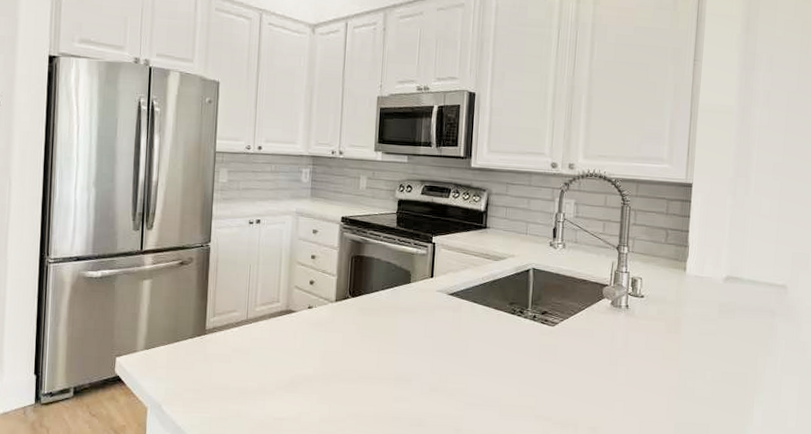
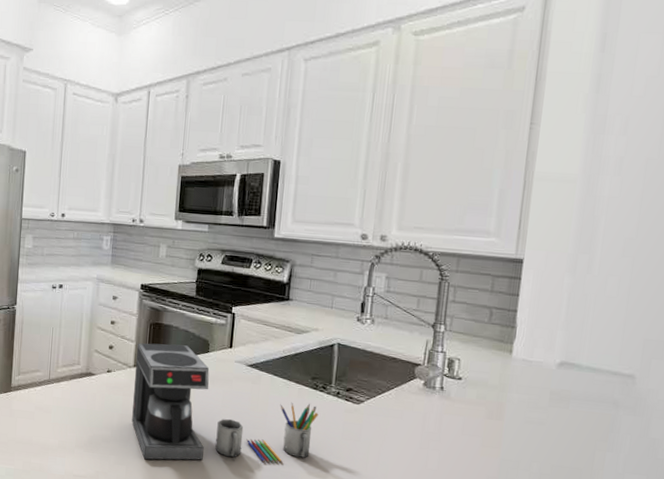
coffee maker: none [334,276,517,397] -> present [132,343,319,463]

